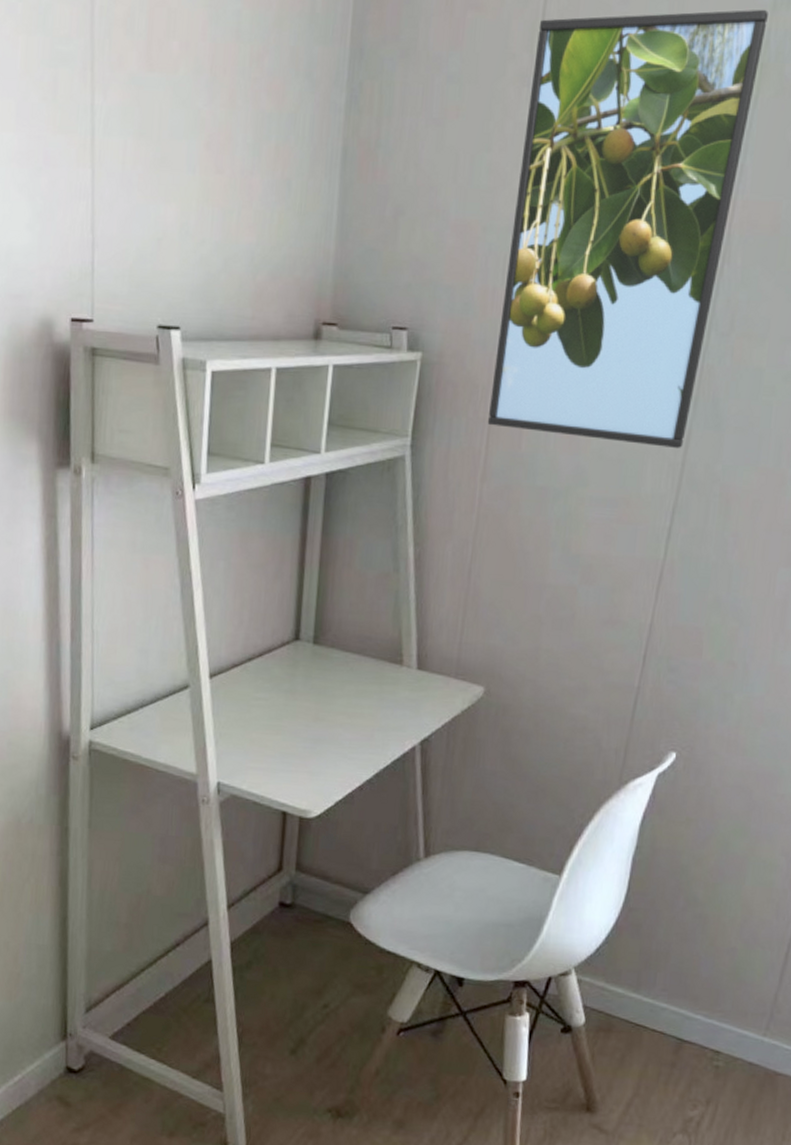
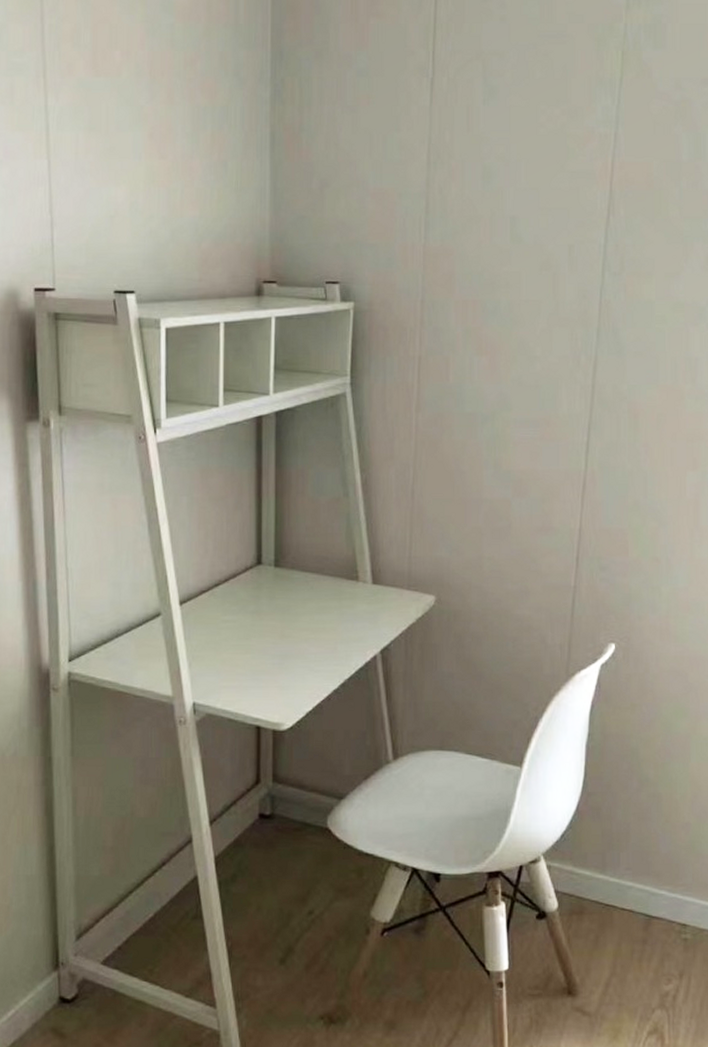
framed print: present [487,9,768,448] -> none [417,8,623,373]

